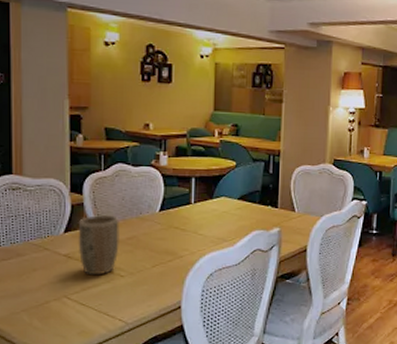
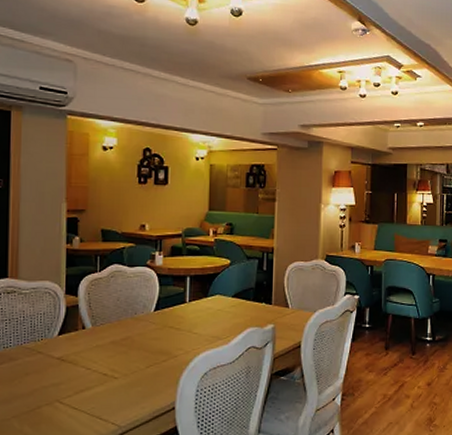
plant pot: present [78,214,119,276] -> none [71,315,114,378]

